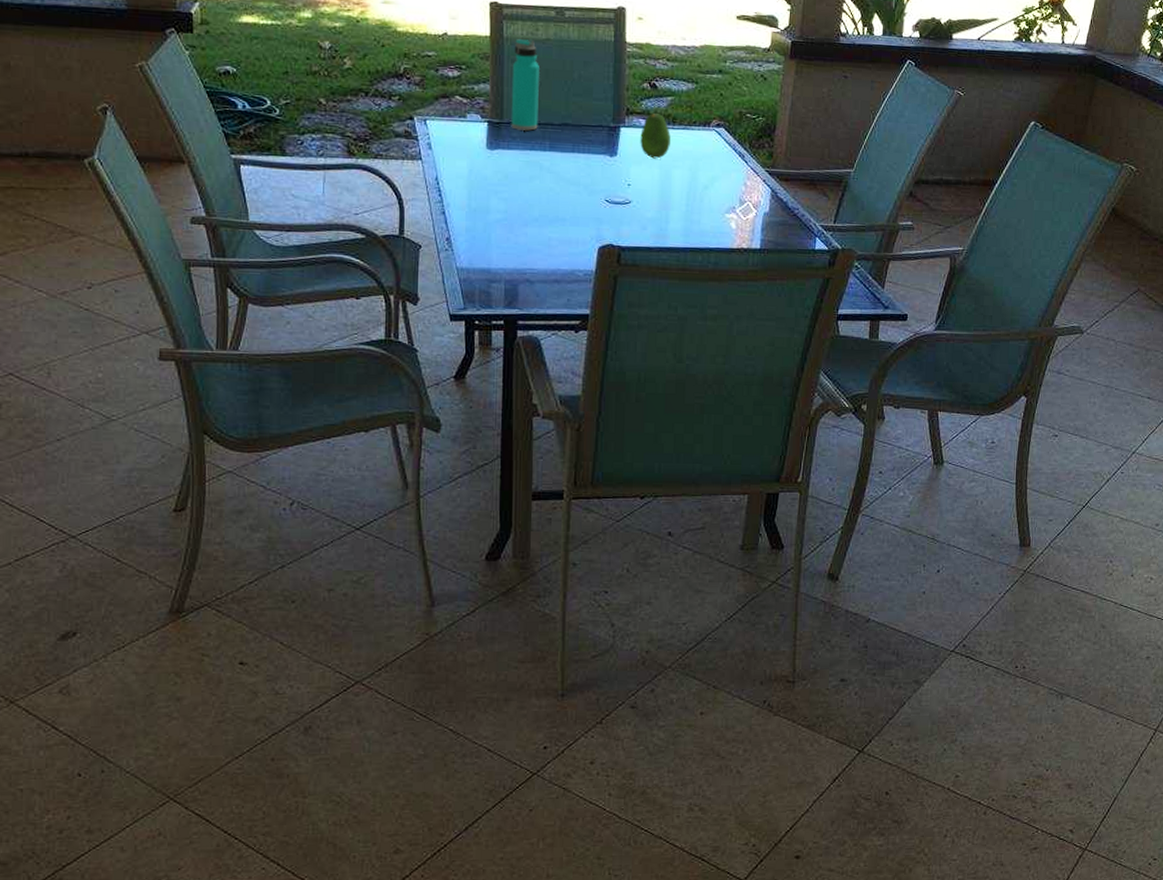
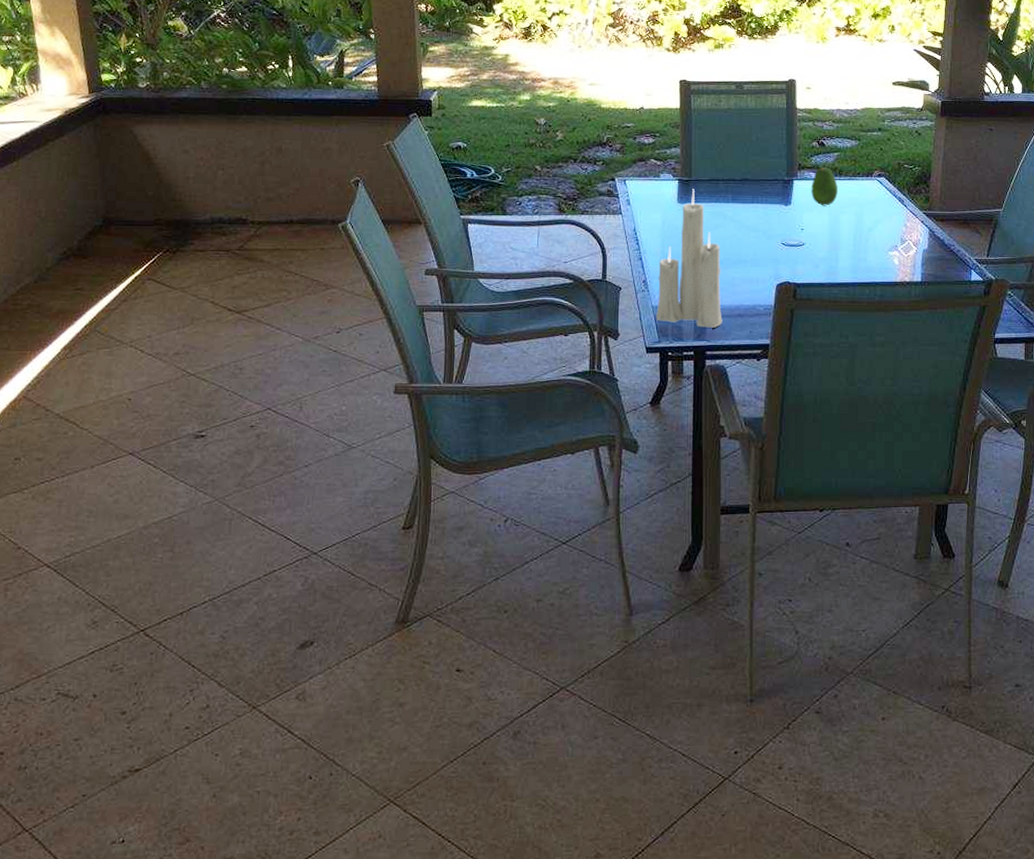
candle: none [461,133,537,294] -> present [656,189,723,328]
water bottle: present [511,38,539,131] -> none [698,109,722,186]

